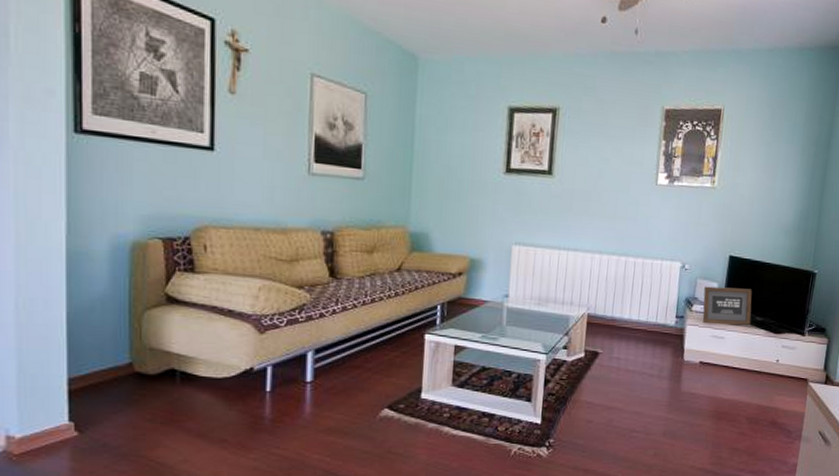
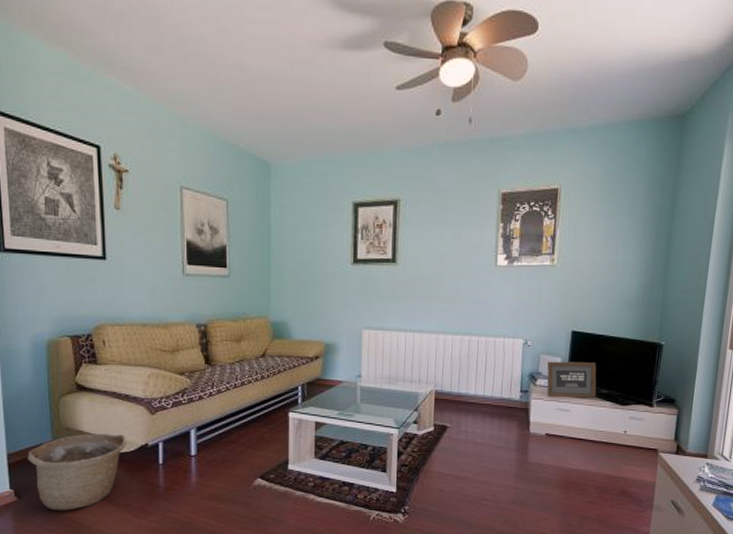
basket: none [96,355,226,448] -> present [28,433,126,511]

